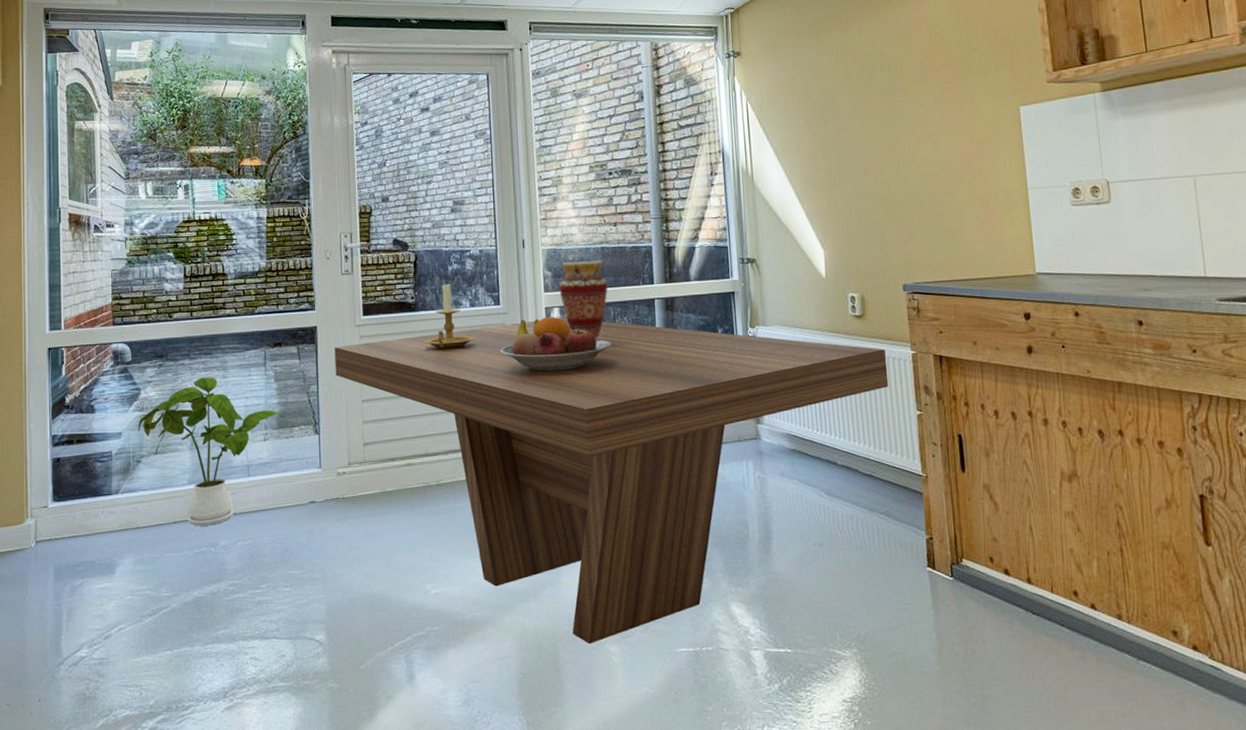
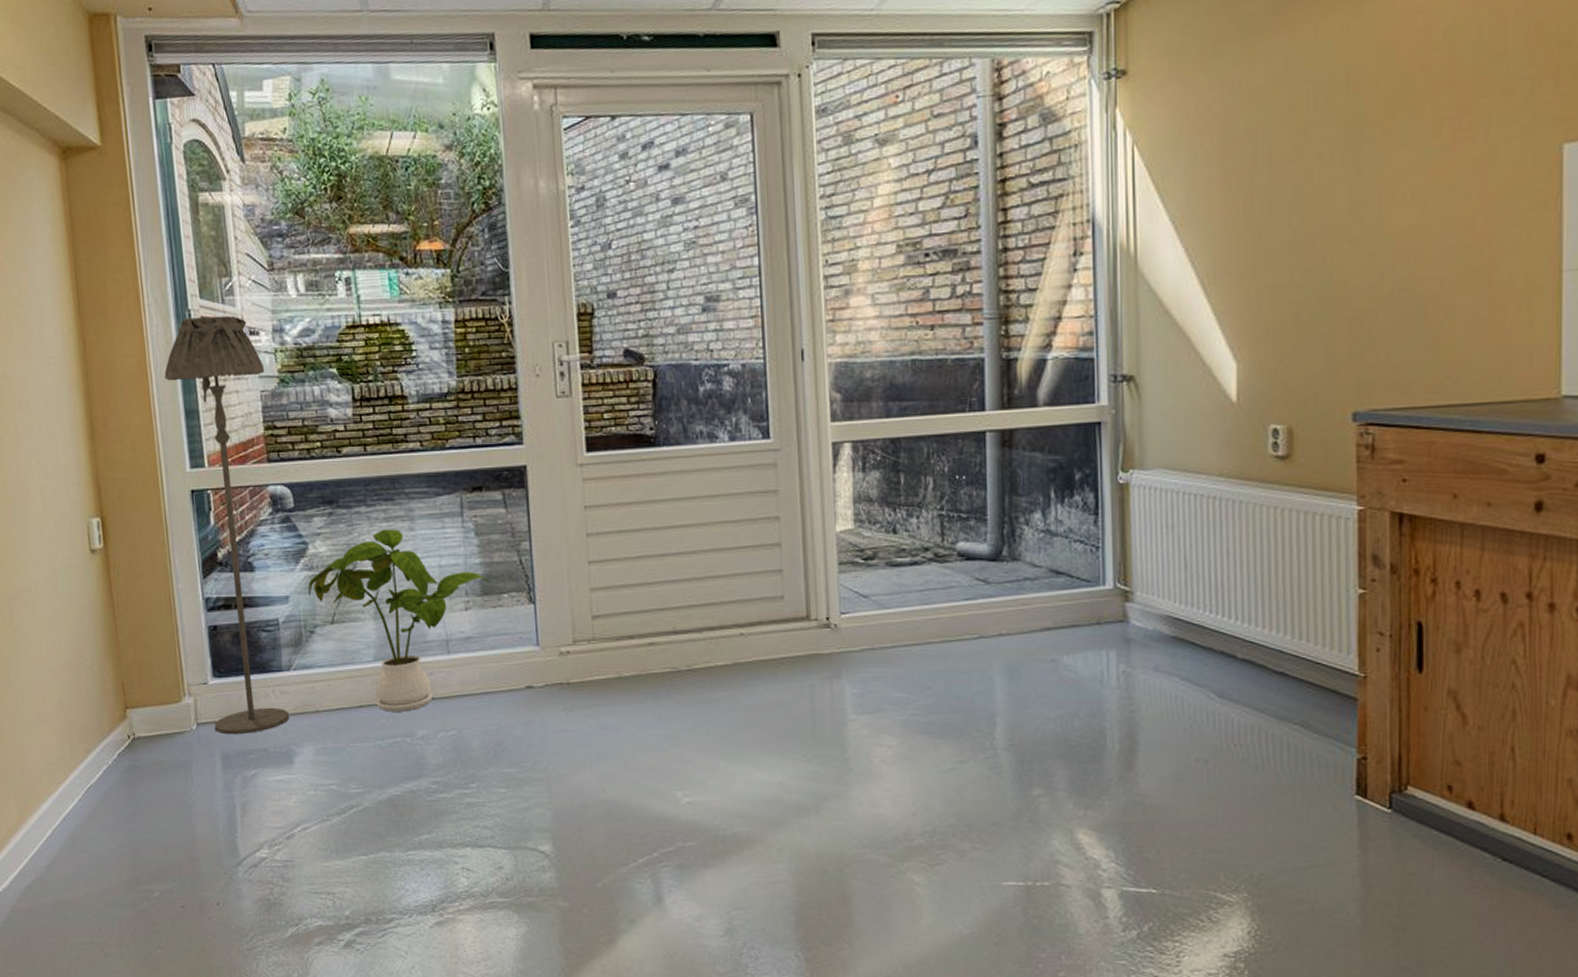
floor lamp: none [35,212,116,550] -> present [164,315,290,735]
dining table: present [334,317,889,644] -> none [550,455,1320,871]
candle holder: present [423,281,476,349] -> none [667,407,737,497]
fruit bowl: present [501,316,612,372] -> none [771,454,924,528]
vase: present [559,260,608,340] -> none [851,378,920,486]

